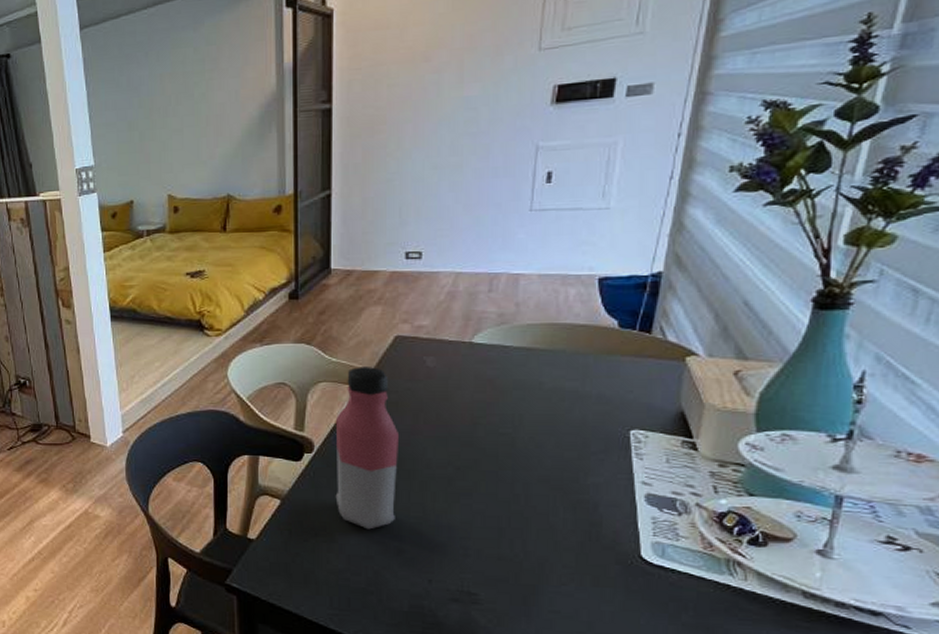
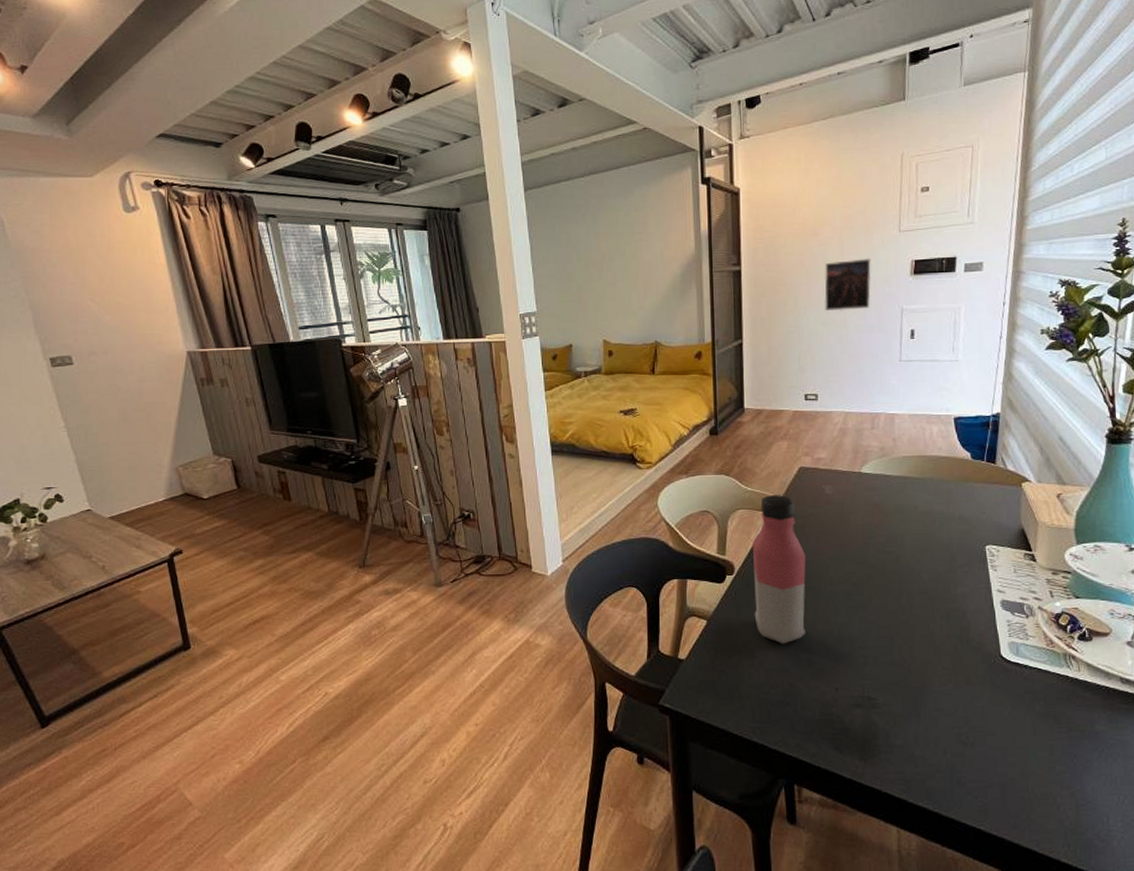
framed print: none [436,86,499,152] -> present [825,258,871,311]

